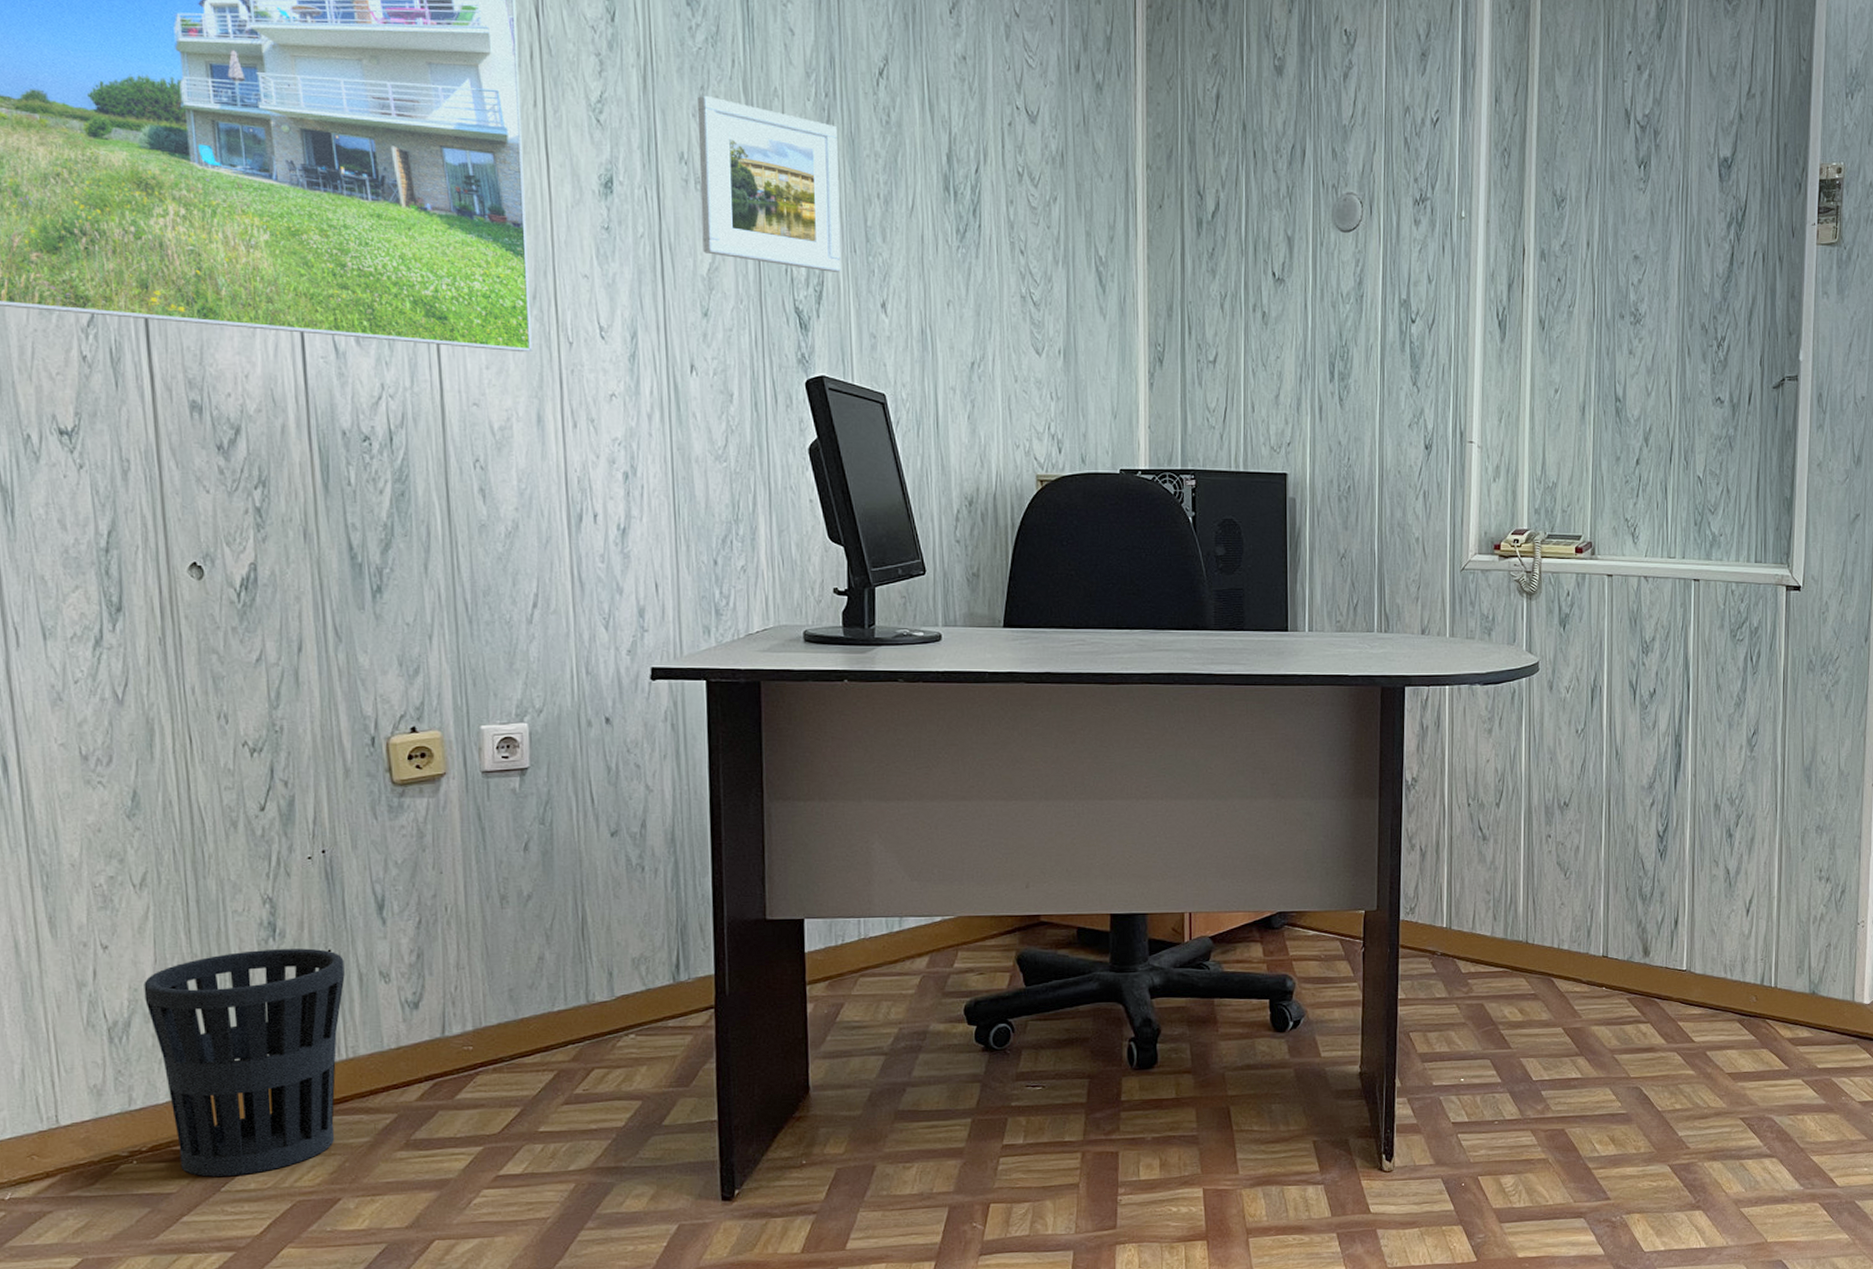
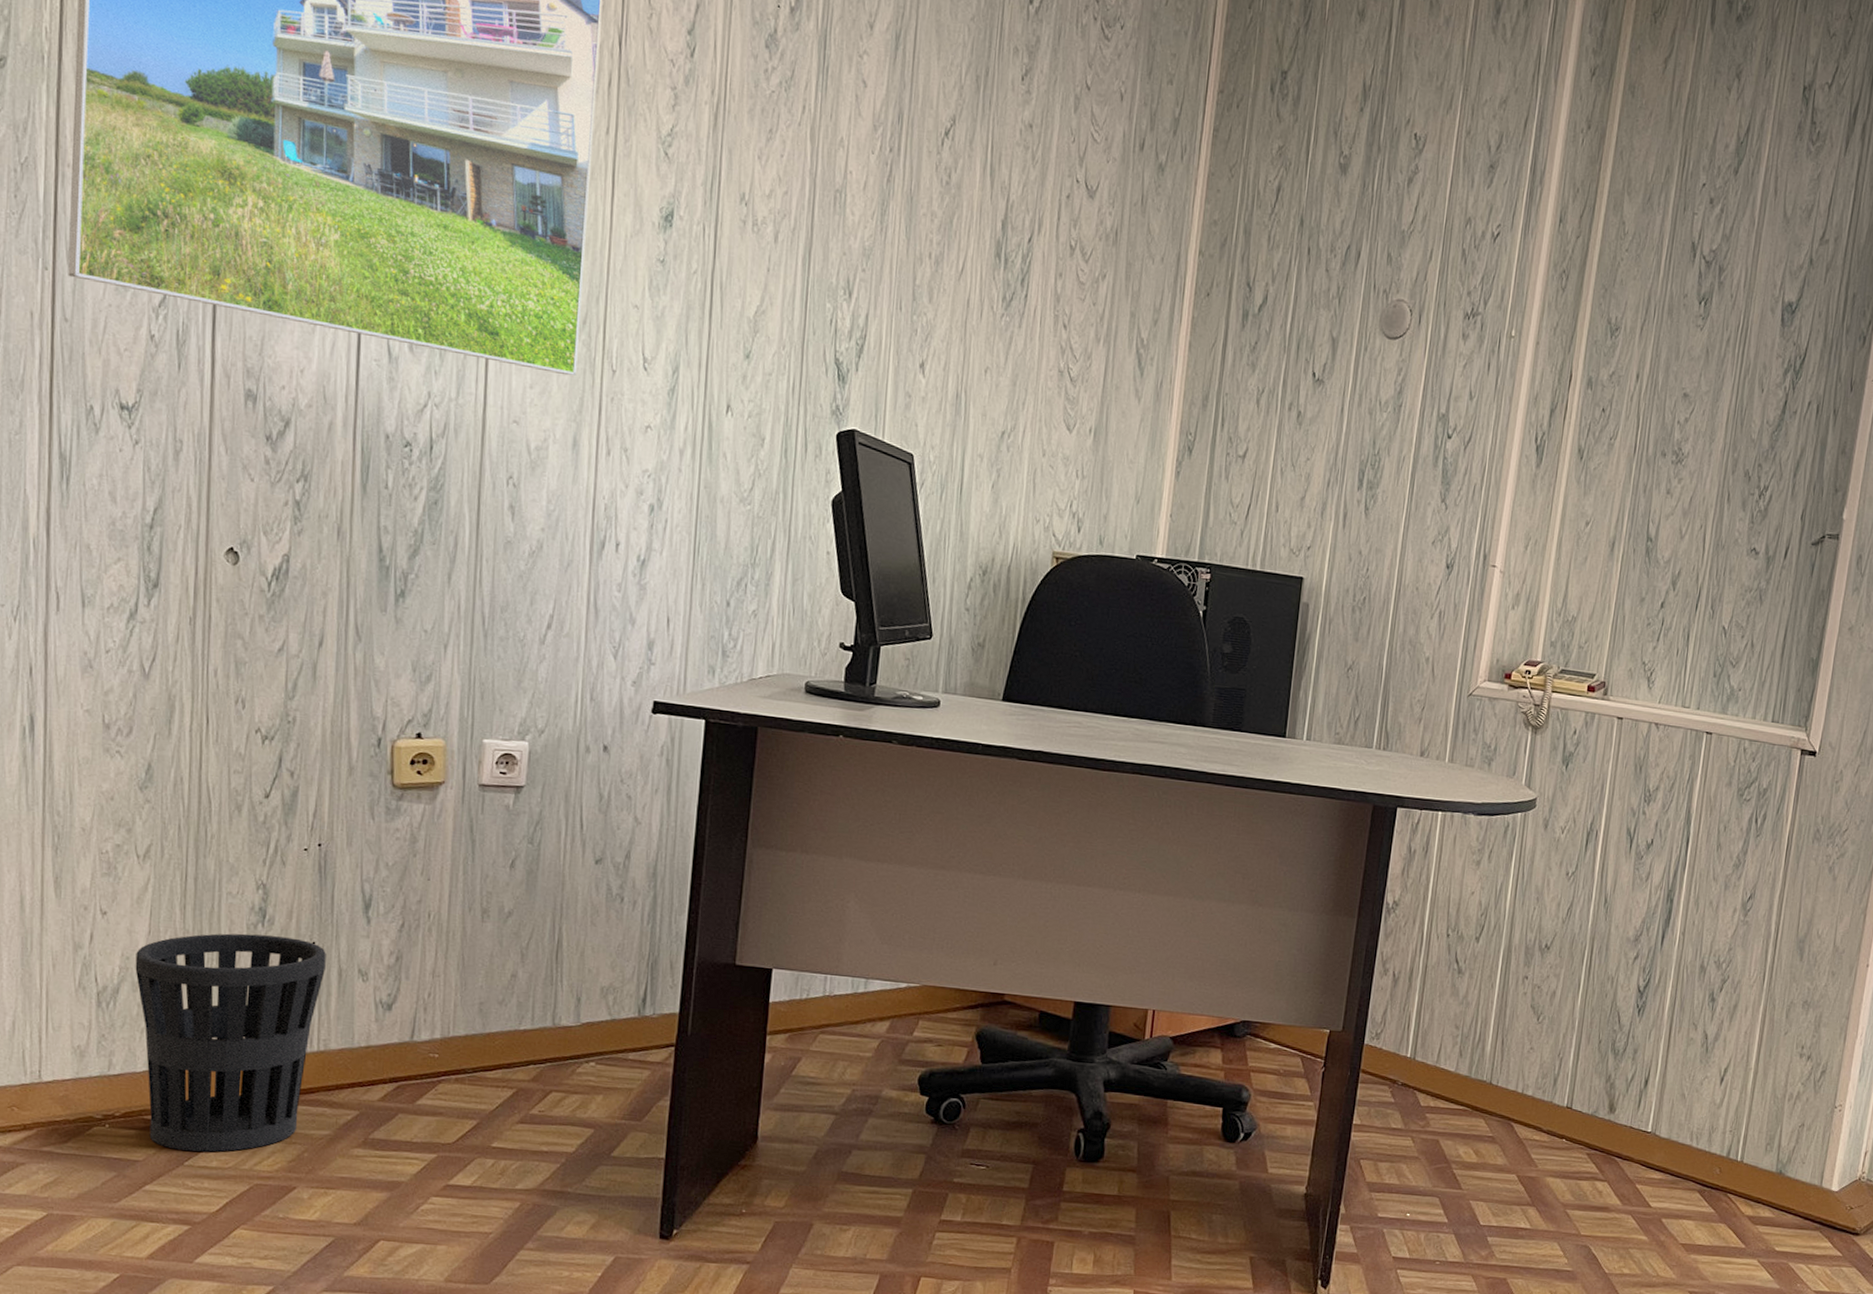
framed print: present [698,95,841,272] -> none [752,138,897,328]

